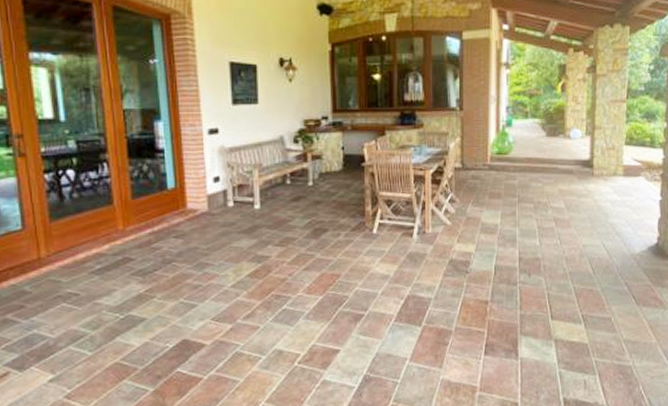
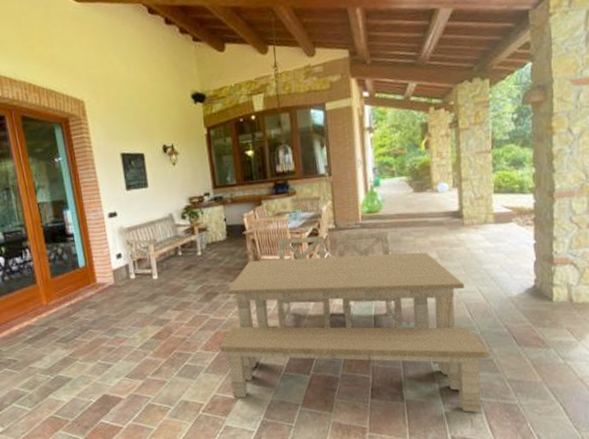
dining table: none [324,174,609,374] -> present [219,231,490,413]

